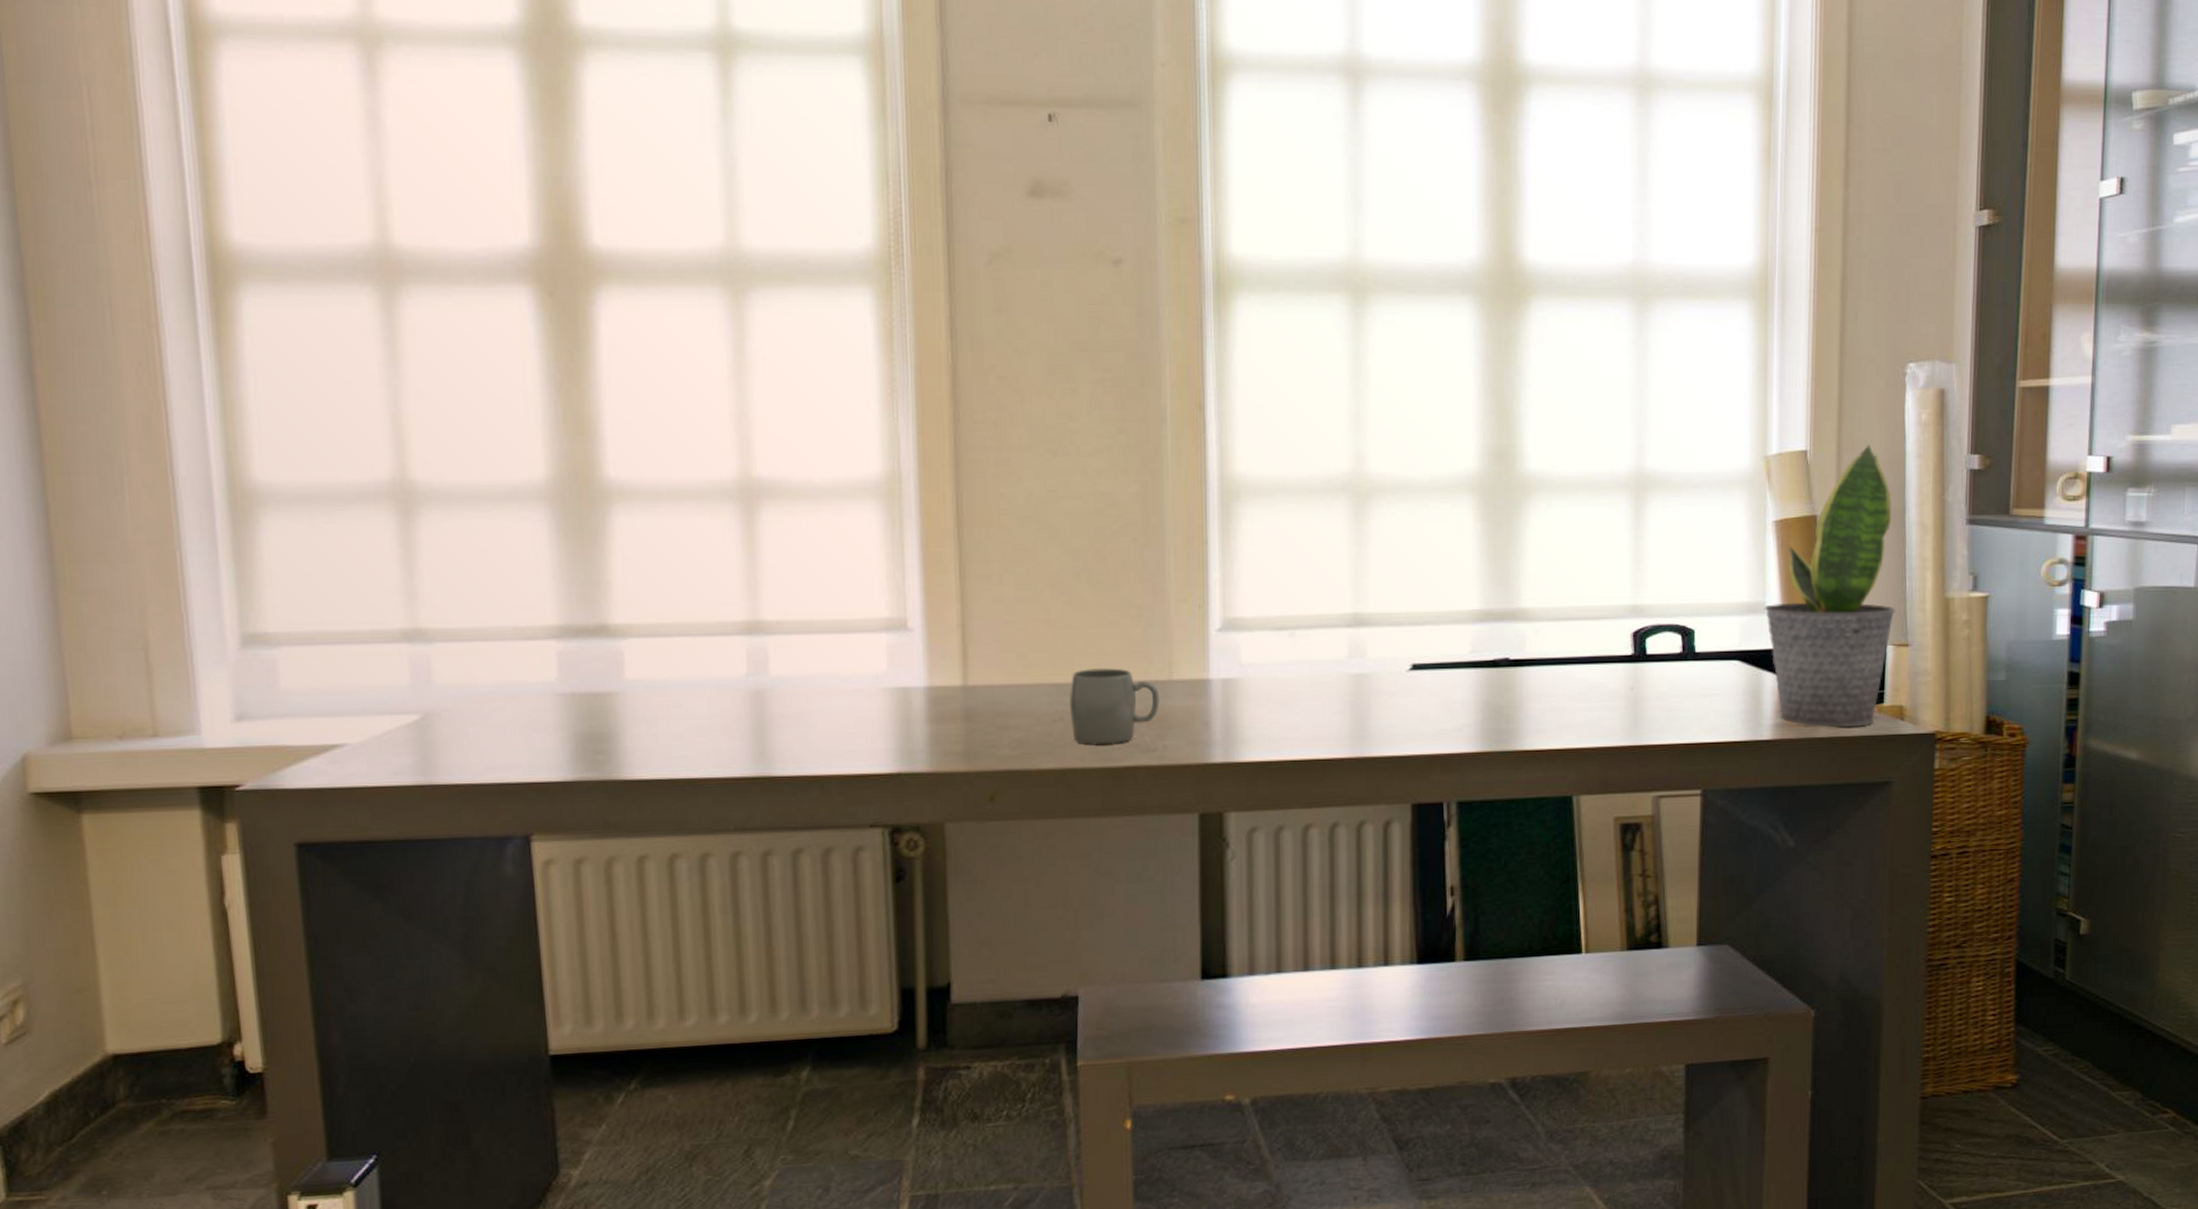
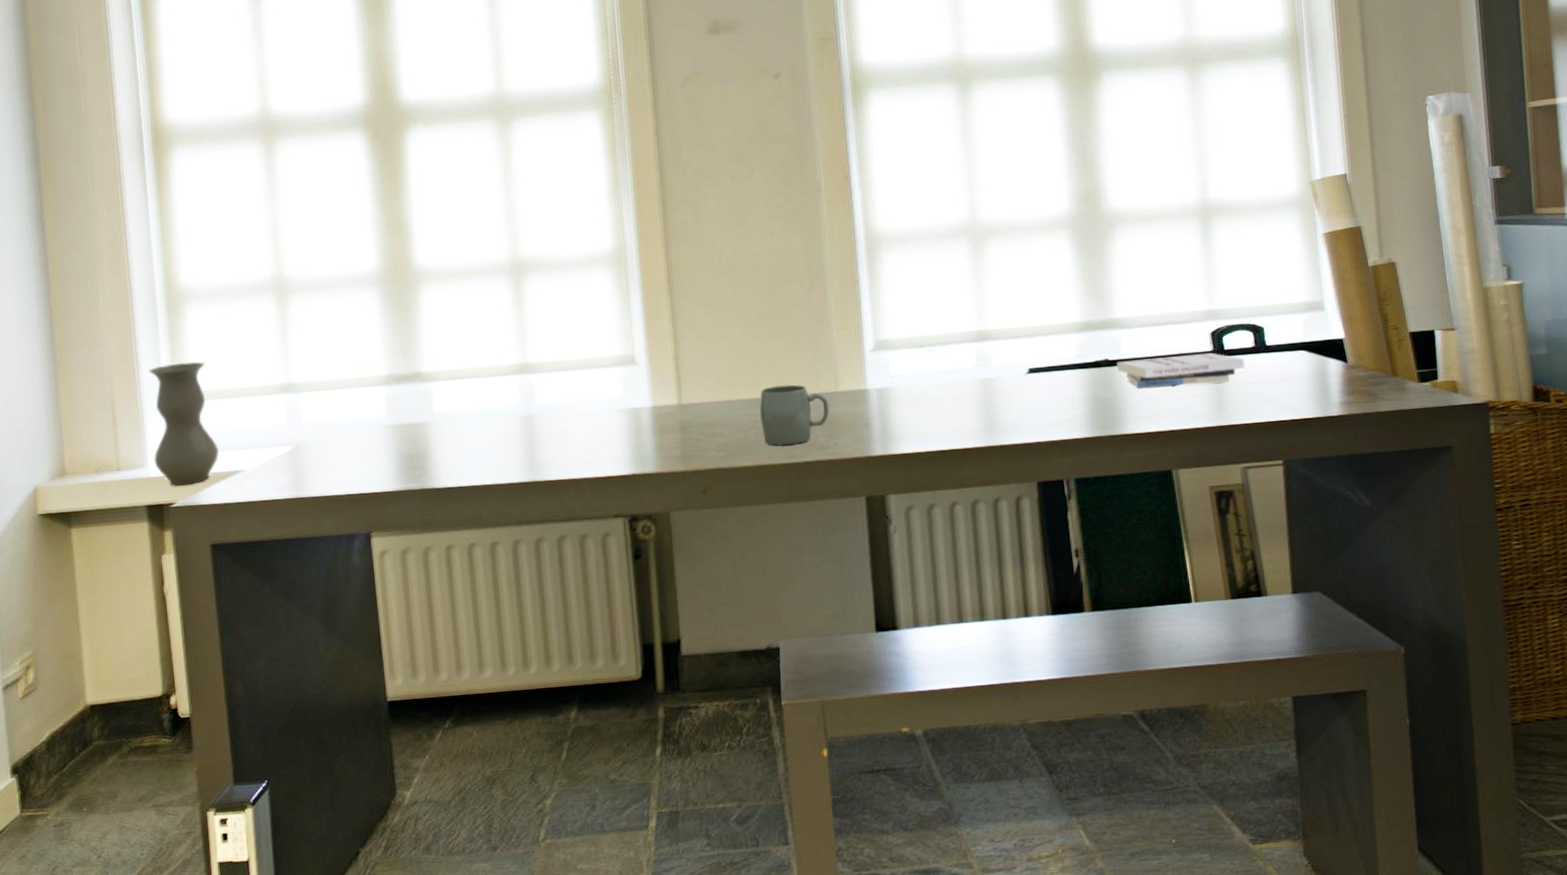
vase: none [201,591,309,761] -> present [148,361,219,486]
books: none [1517,657,1668,695] -> present [1116,352,1245,388]
potted plant: present [1764,443,1896,728] -> none [1322,164,1440,403]

